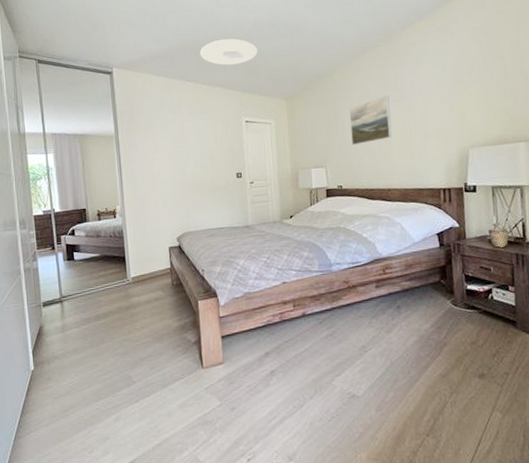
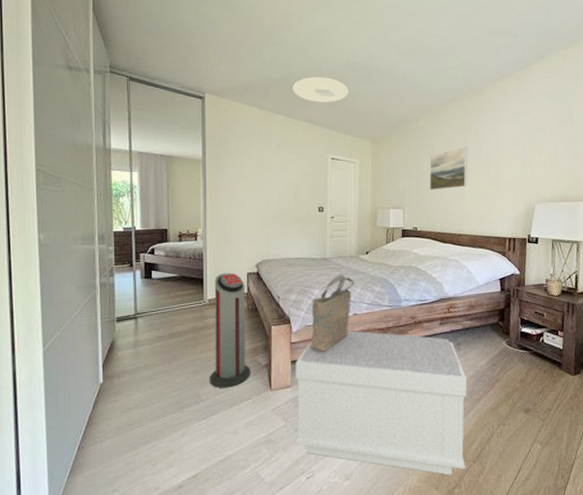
air purifier: none [136,248,181,369] -> present [209,273,251,388]
bench: none [226,300,418,451] -> present [295,330,467,476]
tote bag: none [238,241,281,325] -> present [309,274,354,352]

